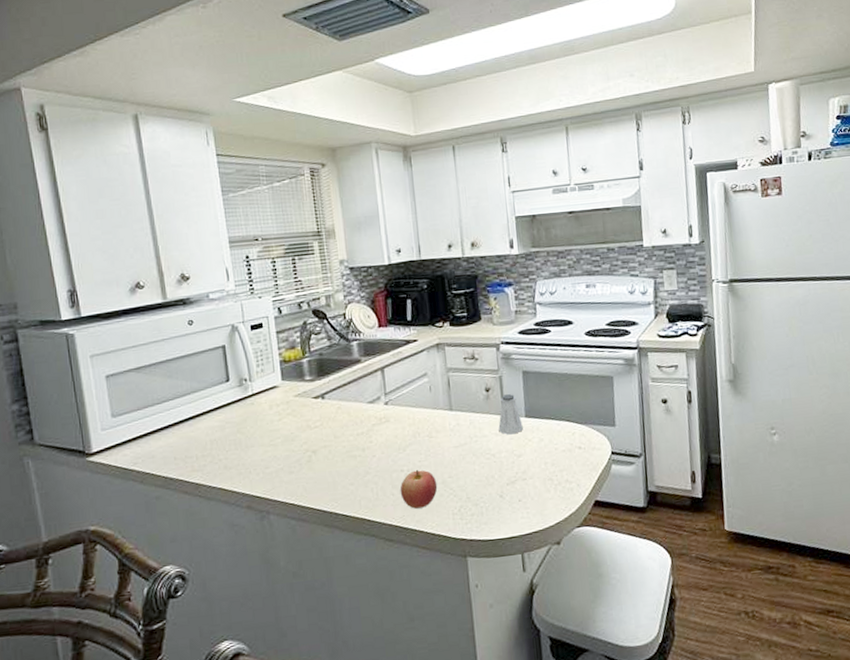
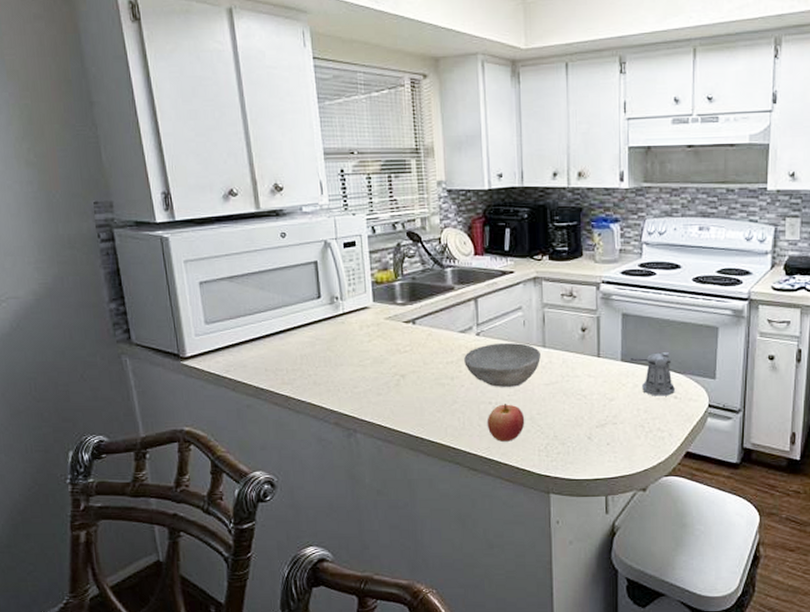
bowl: none [374,408,449,454] -> present [464,343,541,387]
saltshaker: present [498,394,523,435] -> none [592,336,618,377]
pepper shaker: none [534,405,579,449] -> present [631,352,675,396]

